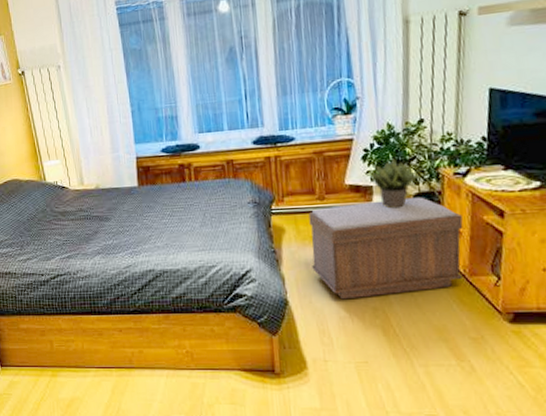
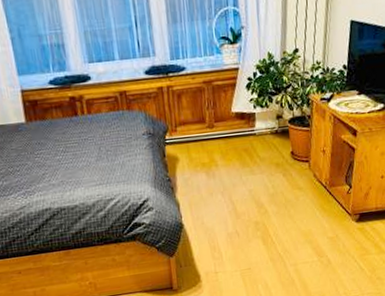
bench: present [308,197,463,300] -> none [199,121,326,218]
potted plant: present [370,158,424,209] -> none [253,86,298,133]

